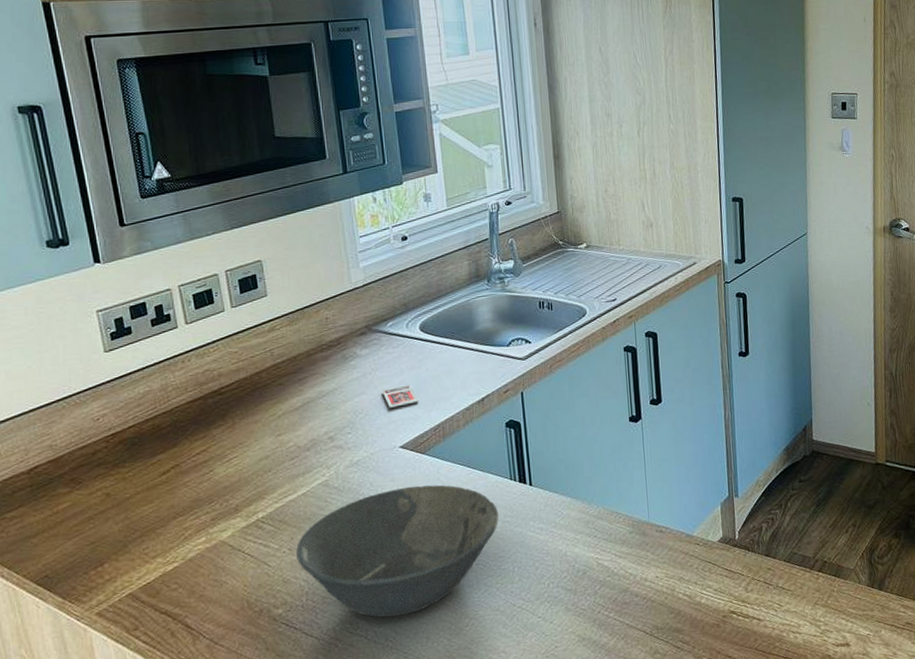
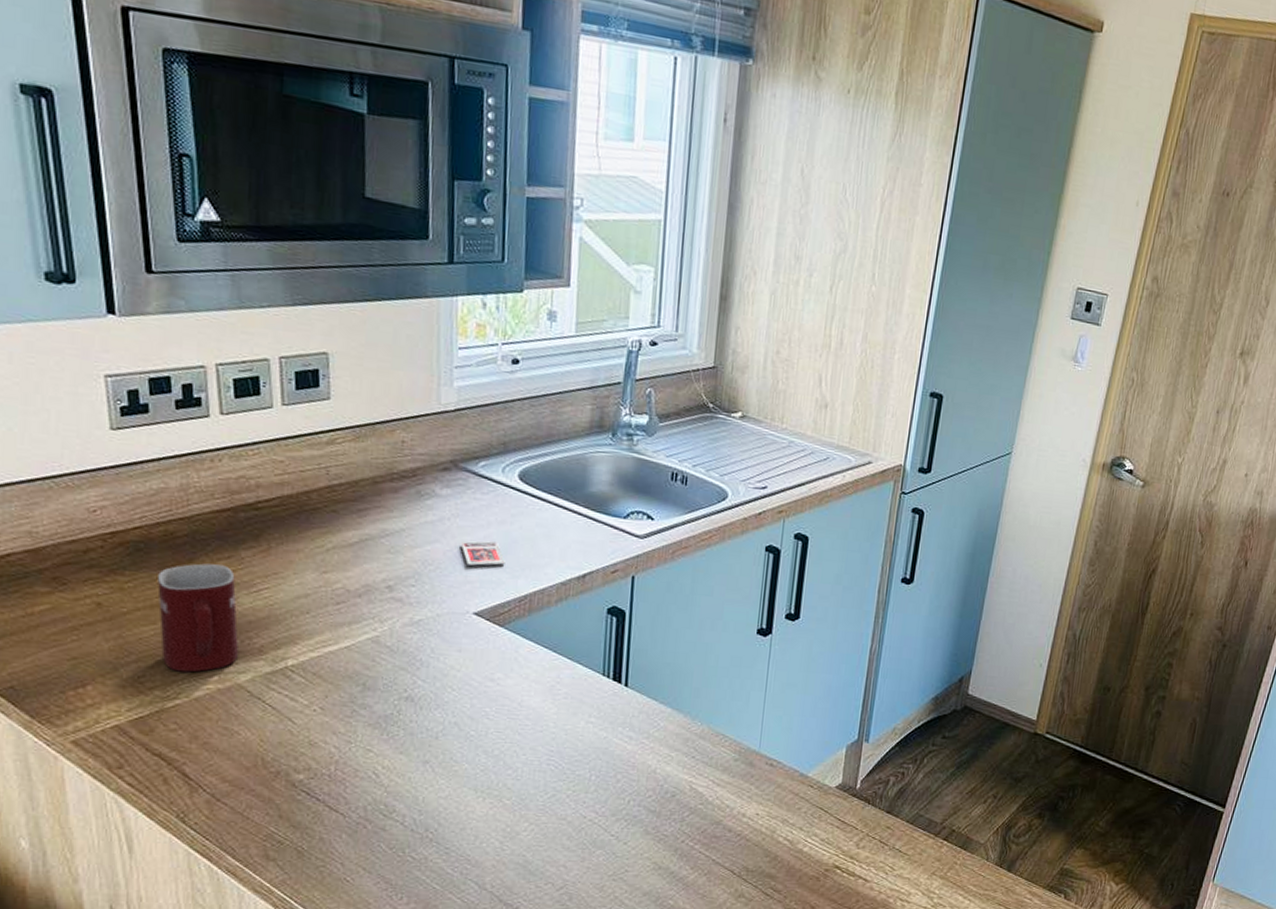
mug: none [151,444,219,539] -> present [158,563,239,673]
bowl: present [296,485,499,618] -> none [329,661,583,807]

